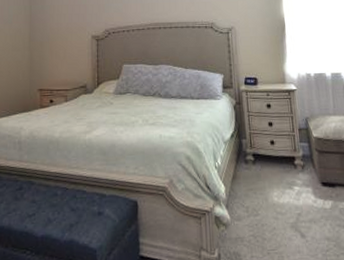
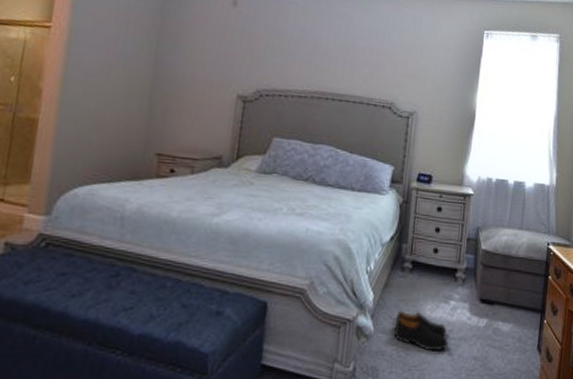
shoes: none [248,199,301,235] -> present [393,310,450,352]

